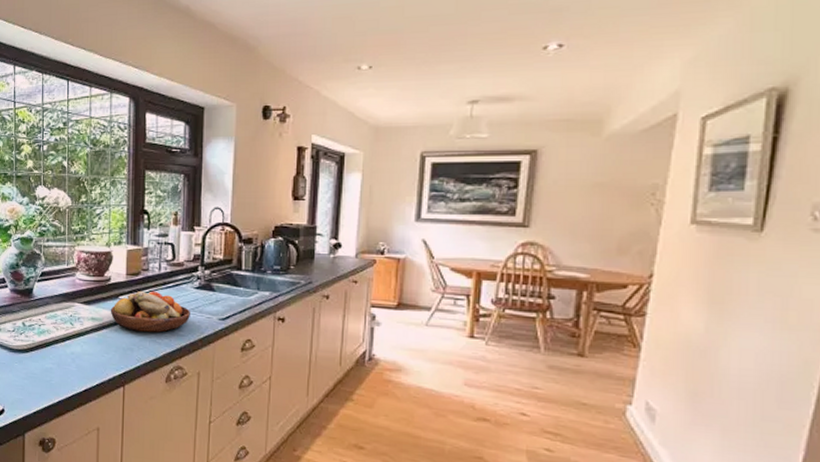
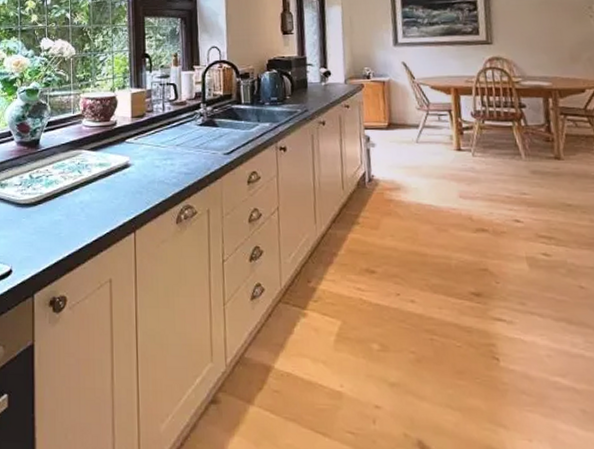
fruit bowl: present [110,291,190,333] -> none [117,131,196,173]

